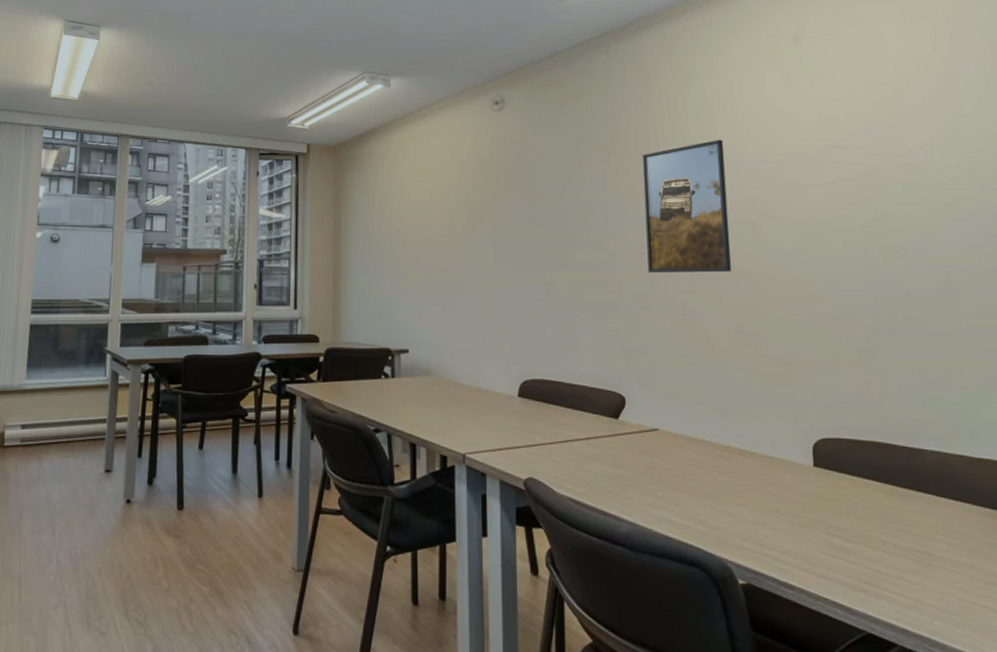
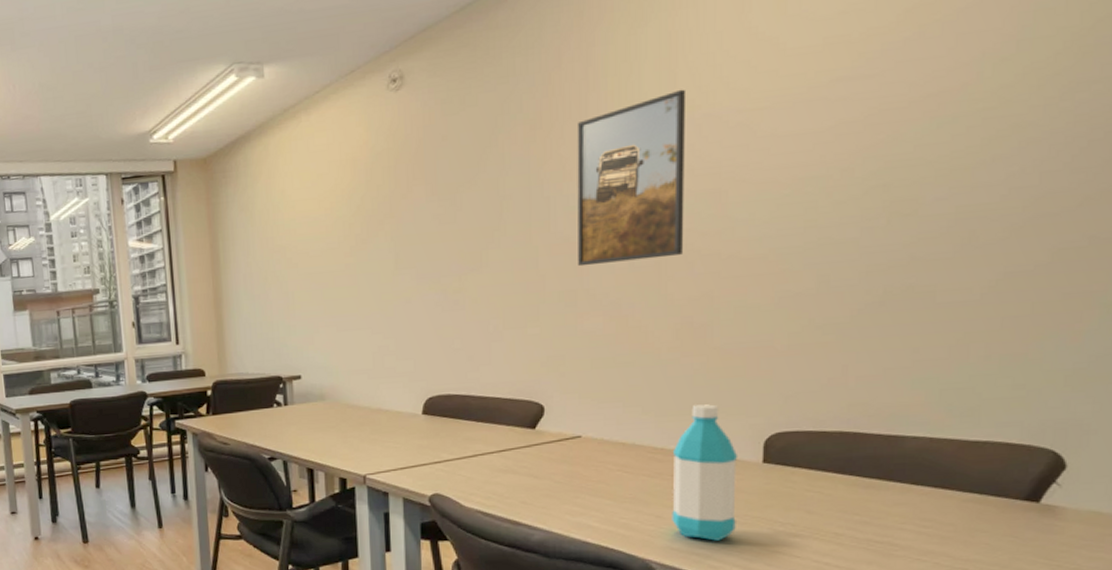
water bottle: none [738,407,798,542] -> present [672,404,738,541]

